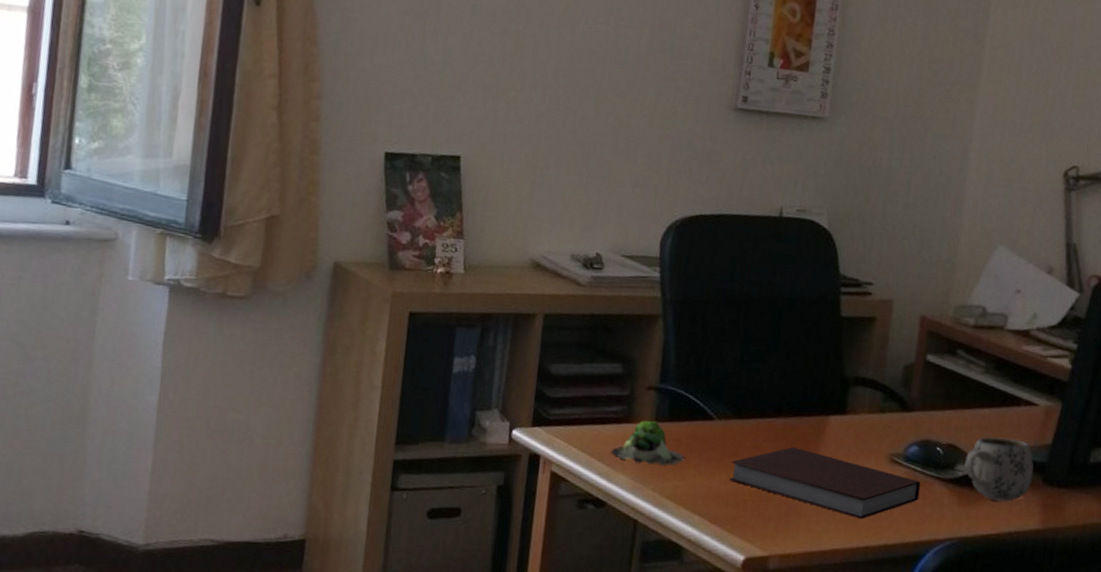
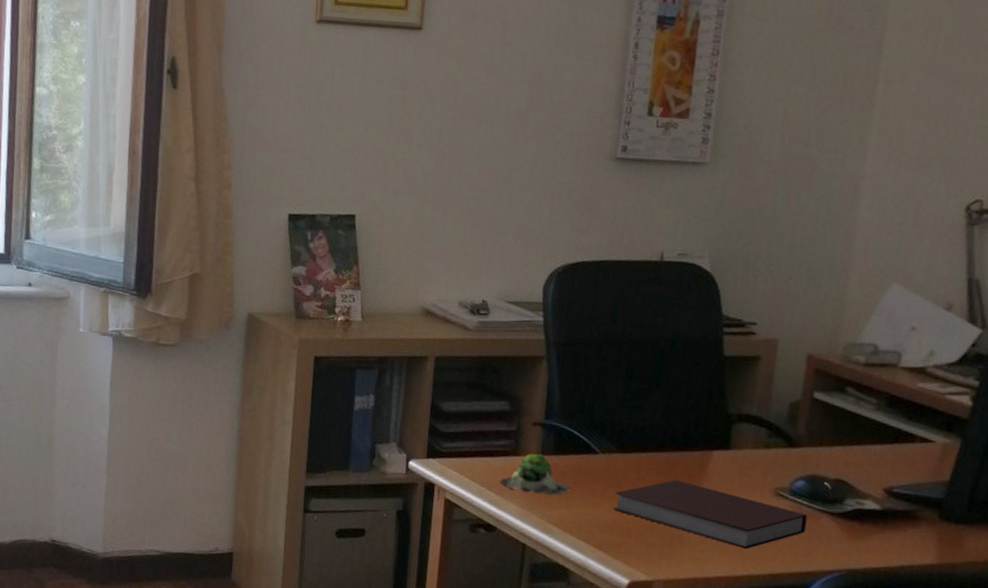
mug: present [964,436,1034,502] -> none [853,472,930,537]

